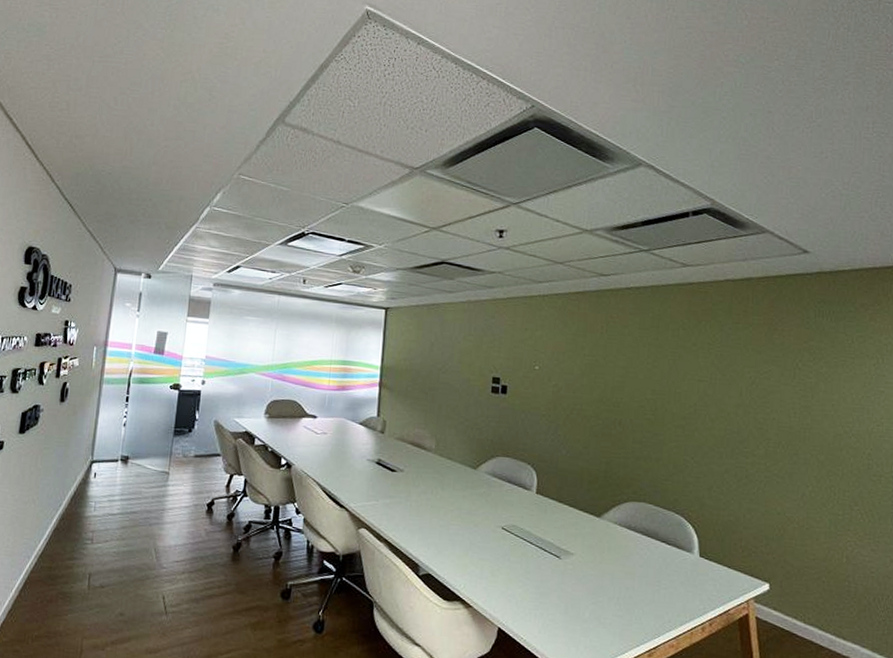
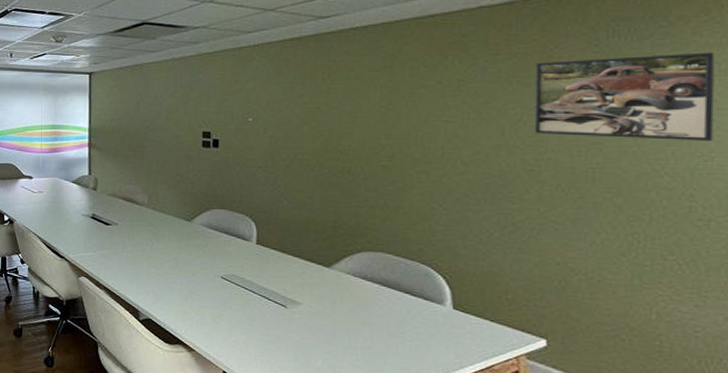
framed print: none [763,333,884,409] -> present [534,52,715,141]

